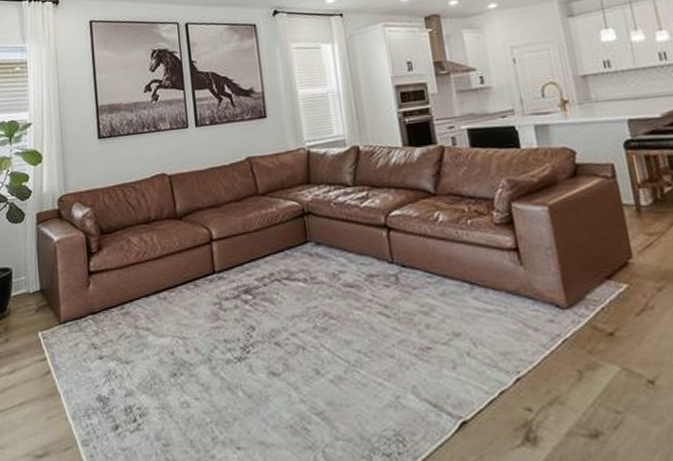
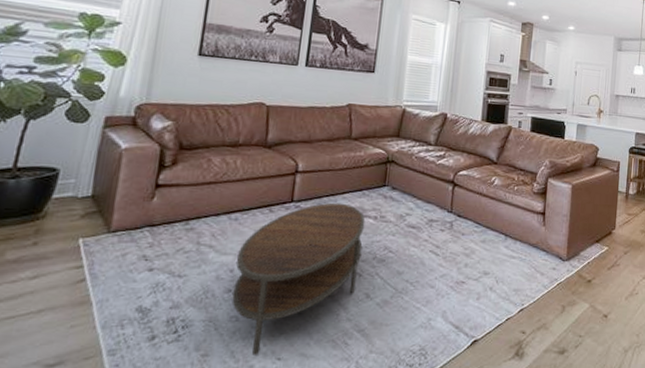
coffee table: none [173,268,302,444] -> present [231,202,366,355]

